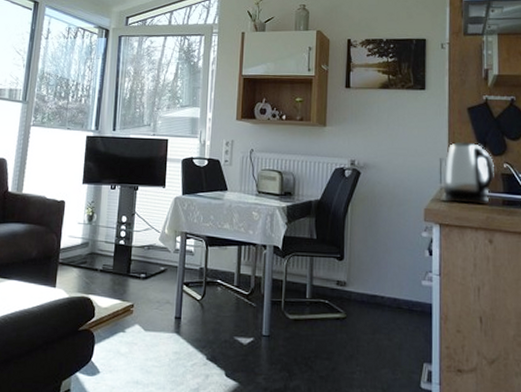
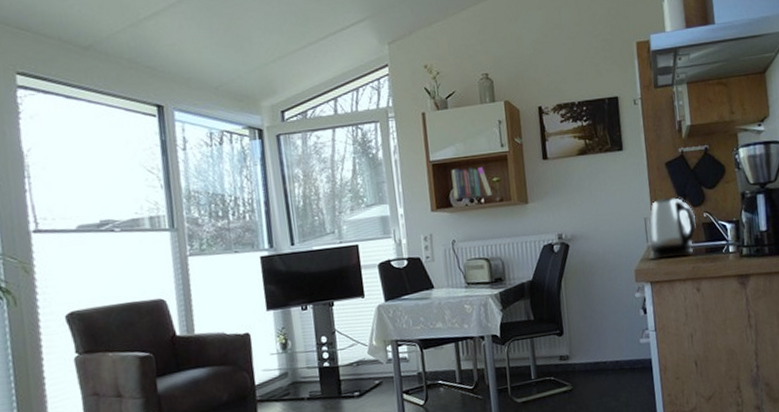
books: none [258,84,294,115] -> present [451,167,493,201]

